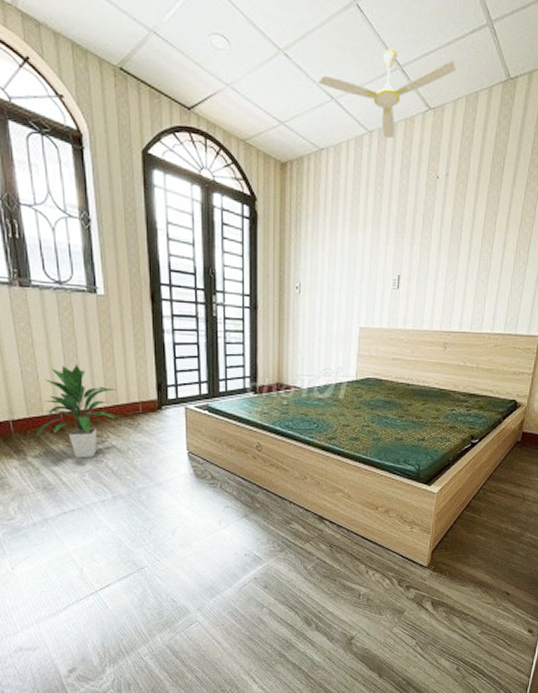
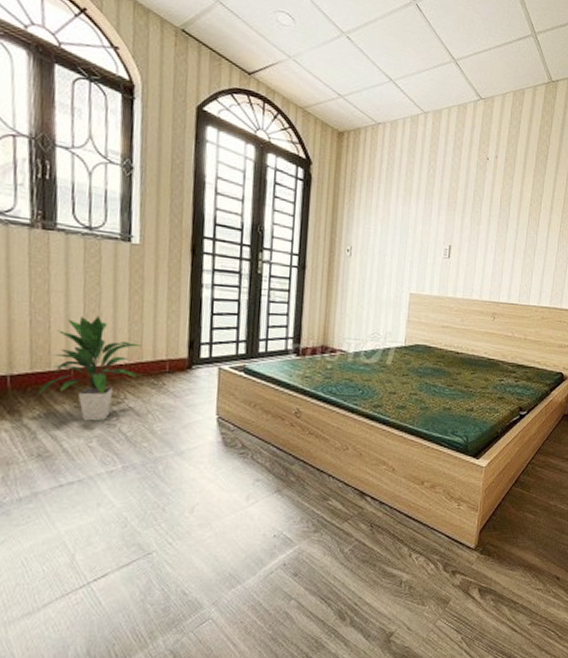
ceiling fan: present [318,48,456,139] -> none [378,44,505,121]

